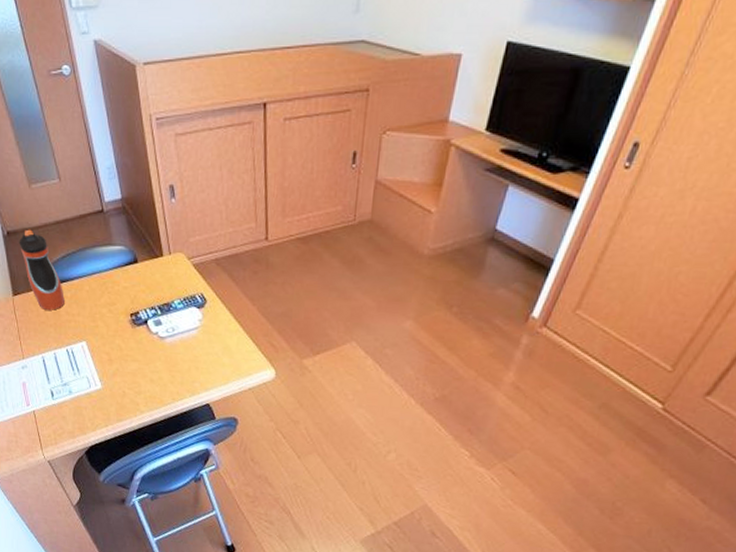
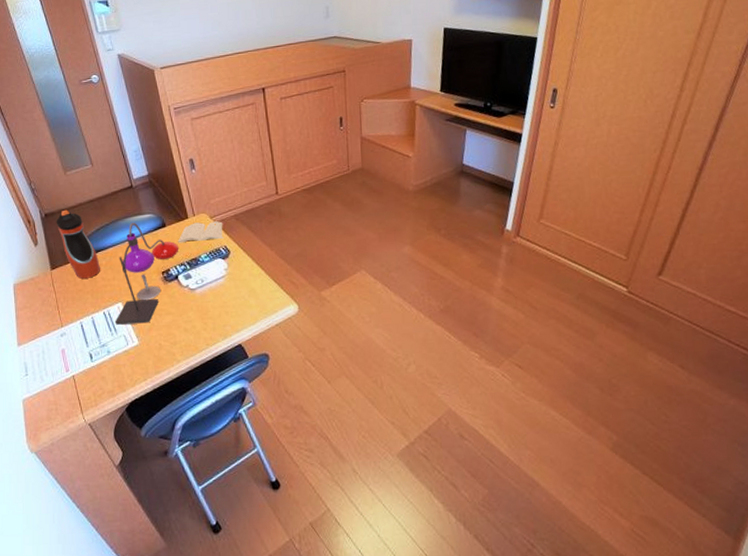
desk lamp: none [78,253,202,368] -> present [114,221,224,325]

